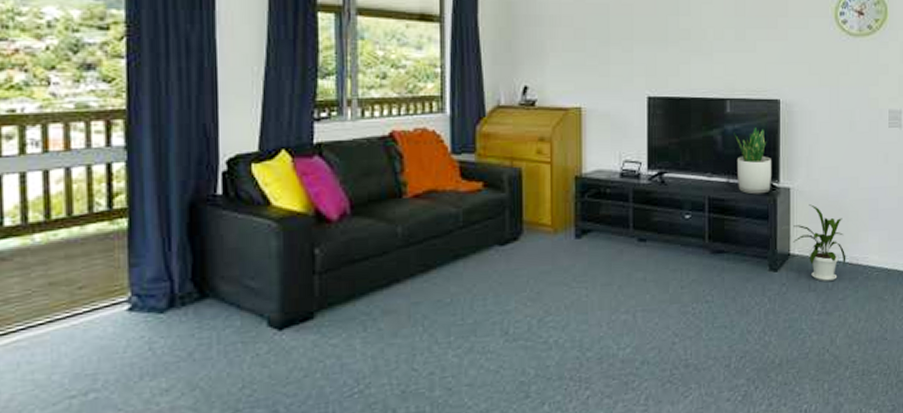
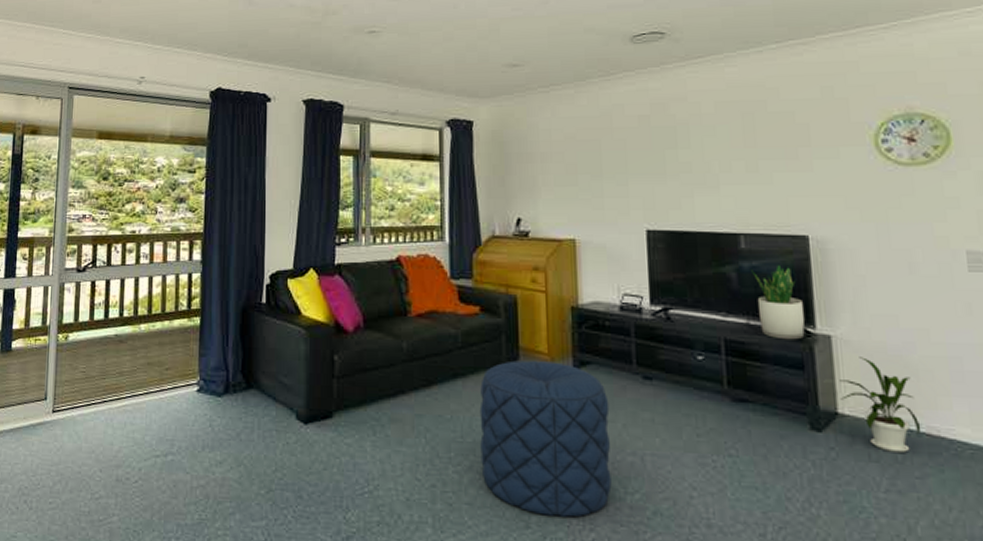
pouf: none [481,233,607,383] -> present [479,360,612,518]

